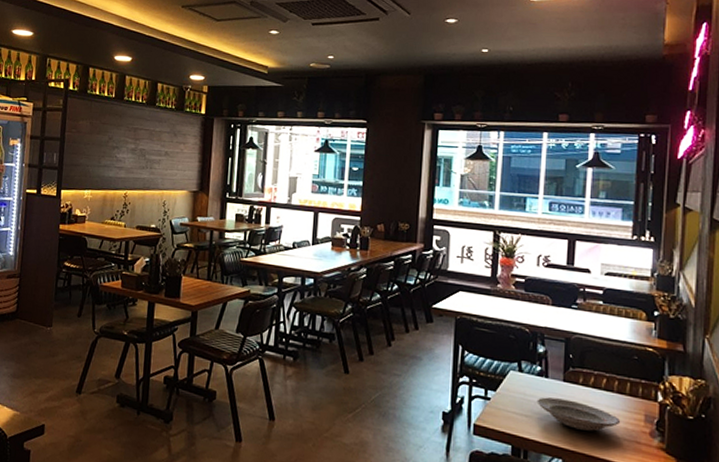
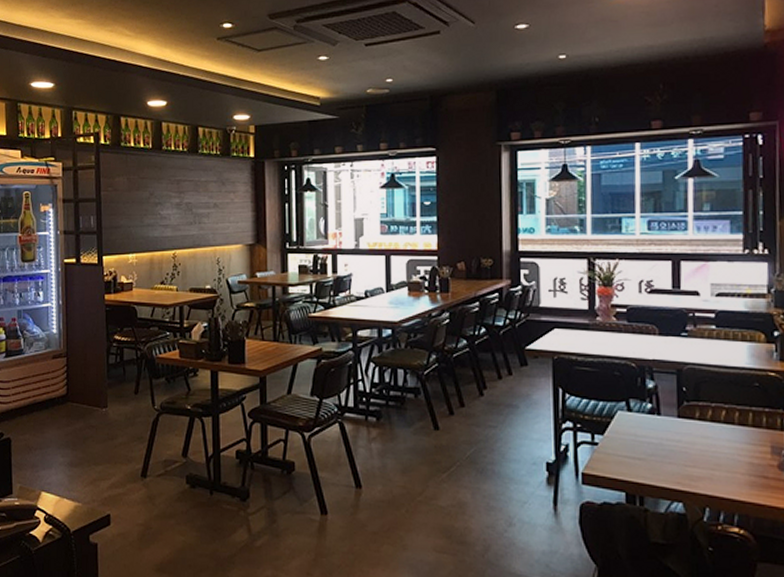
plate: present [536,397,621,431] -> none [649,436,745,469]

